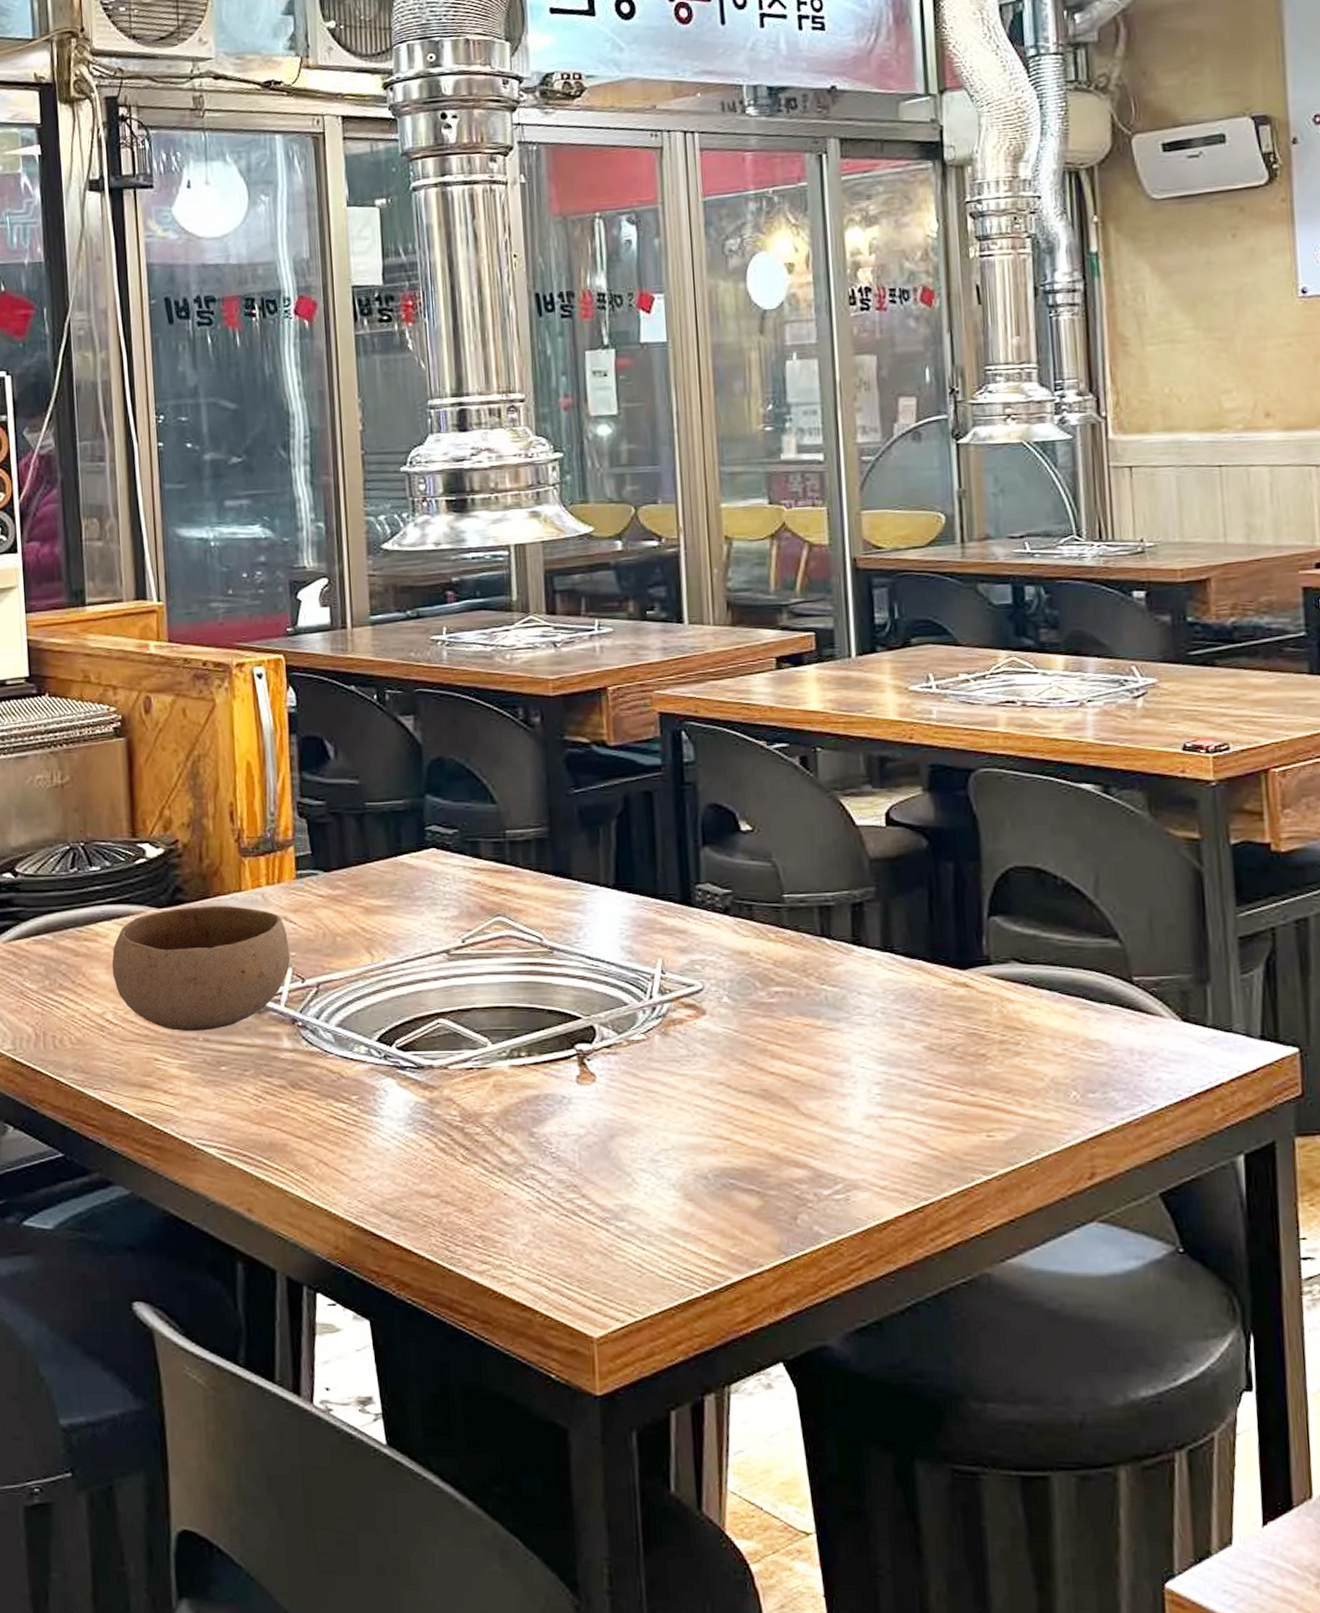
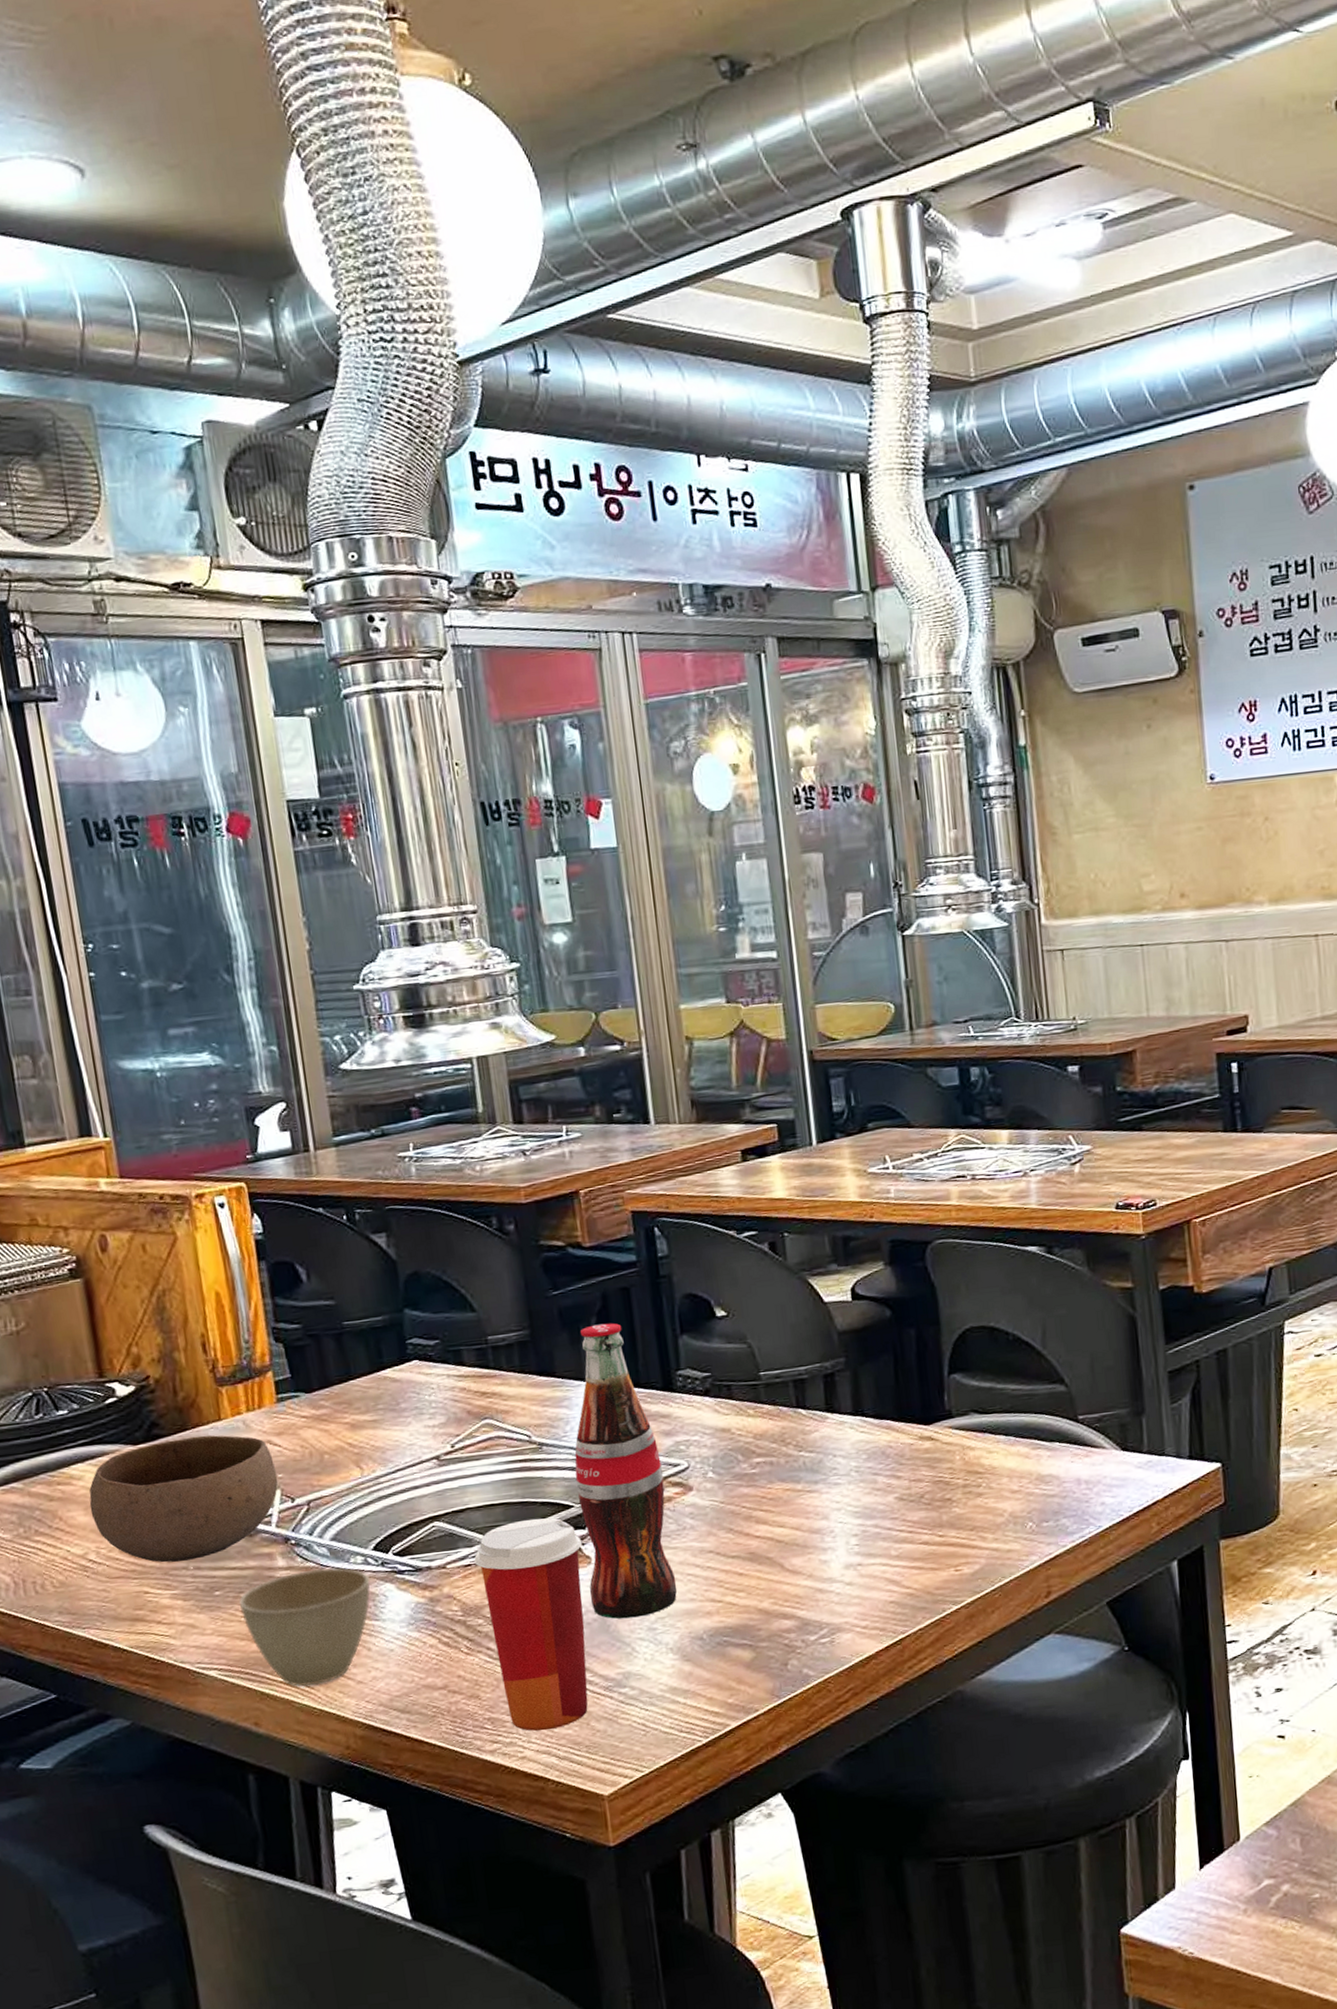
cup: none [243,1056,373,1177] -> present [238,1567,371,1687]
paper cup: none [476,1026,588,1257] -> present [473,1518,588,1731]
pop: none [585,827,684,1146] -> present [574,1323,677,1619]

